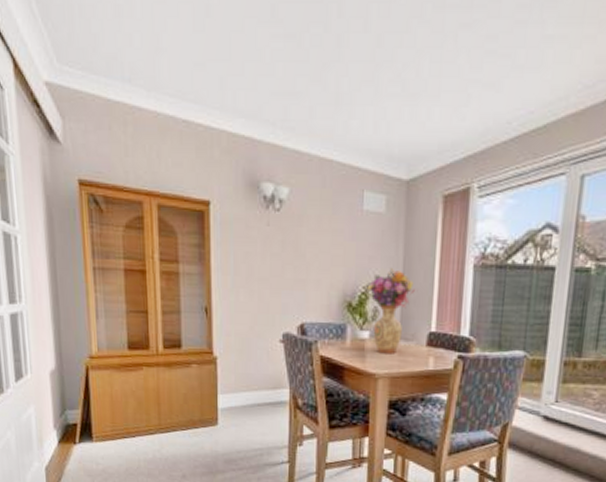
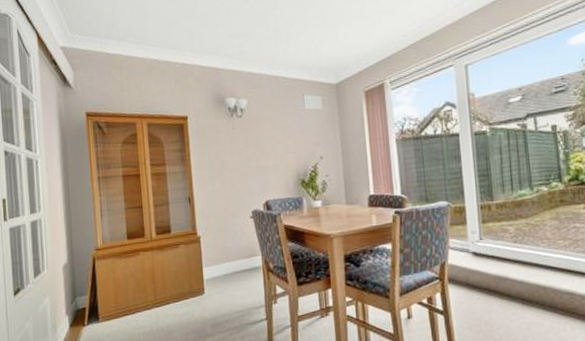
flower arrangement: present [367,267,415,354] -> none [315,149,353,218]

